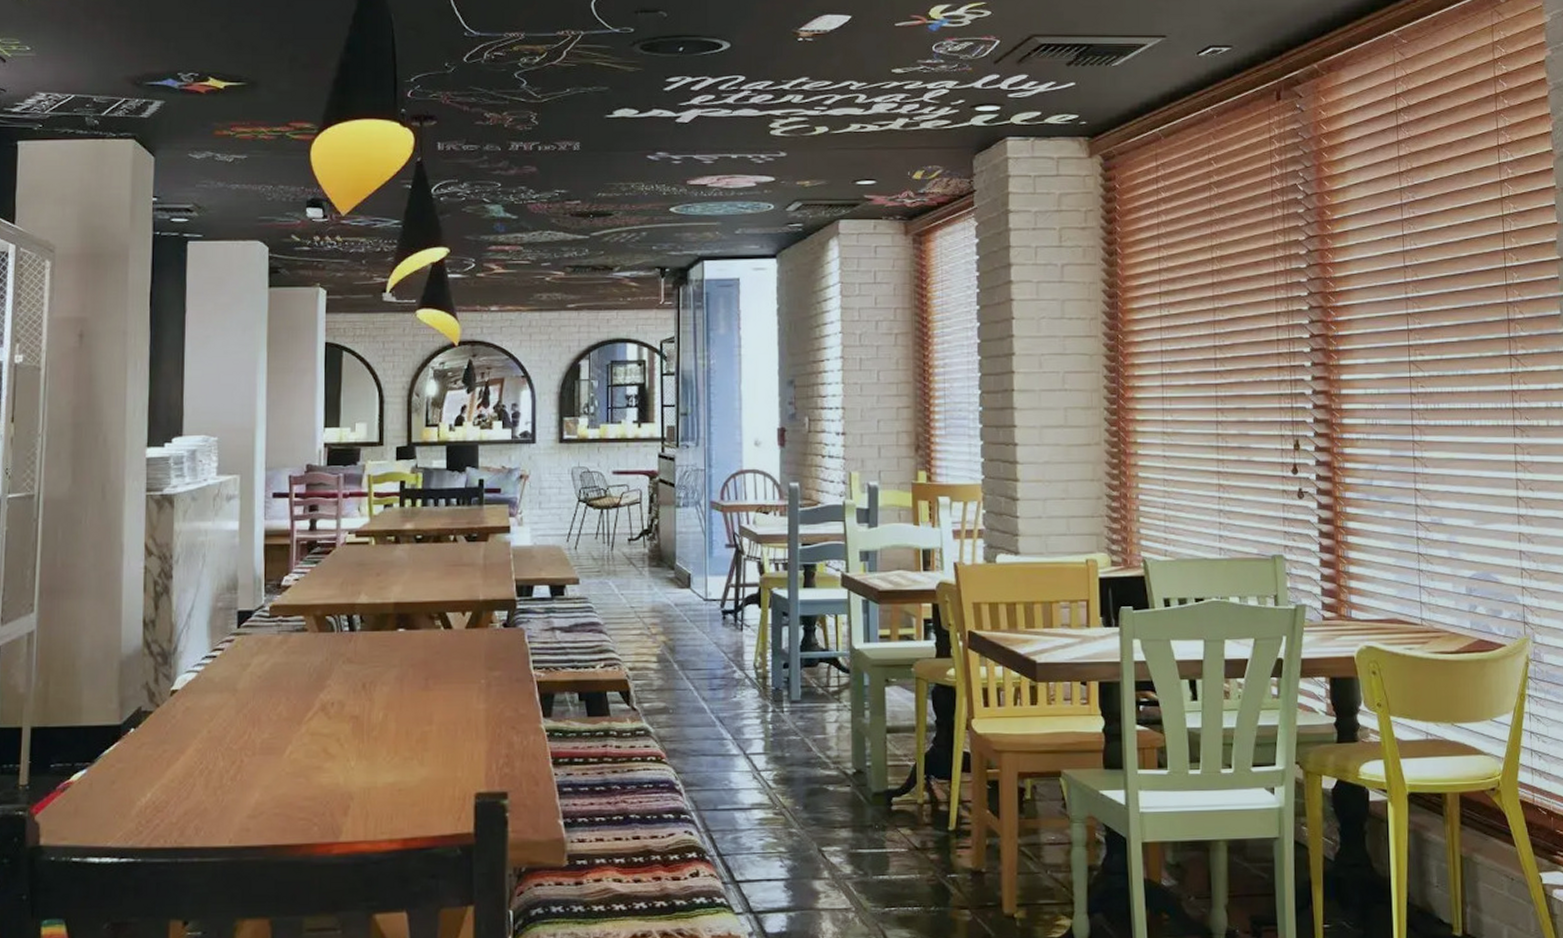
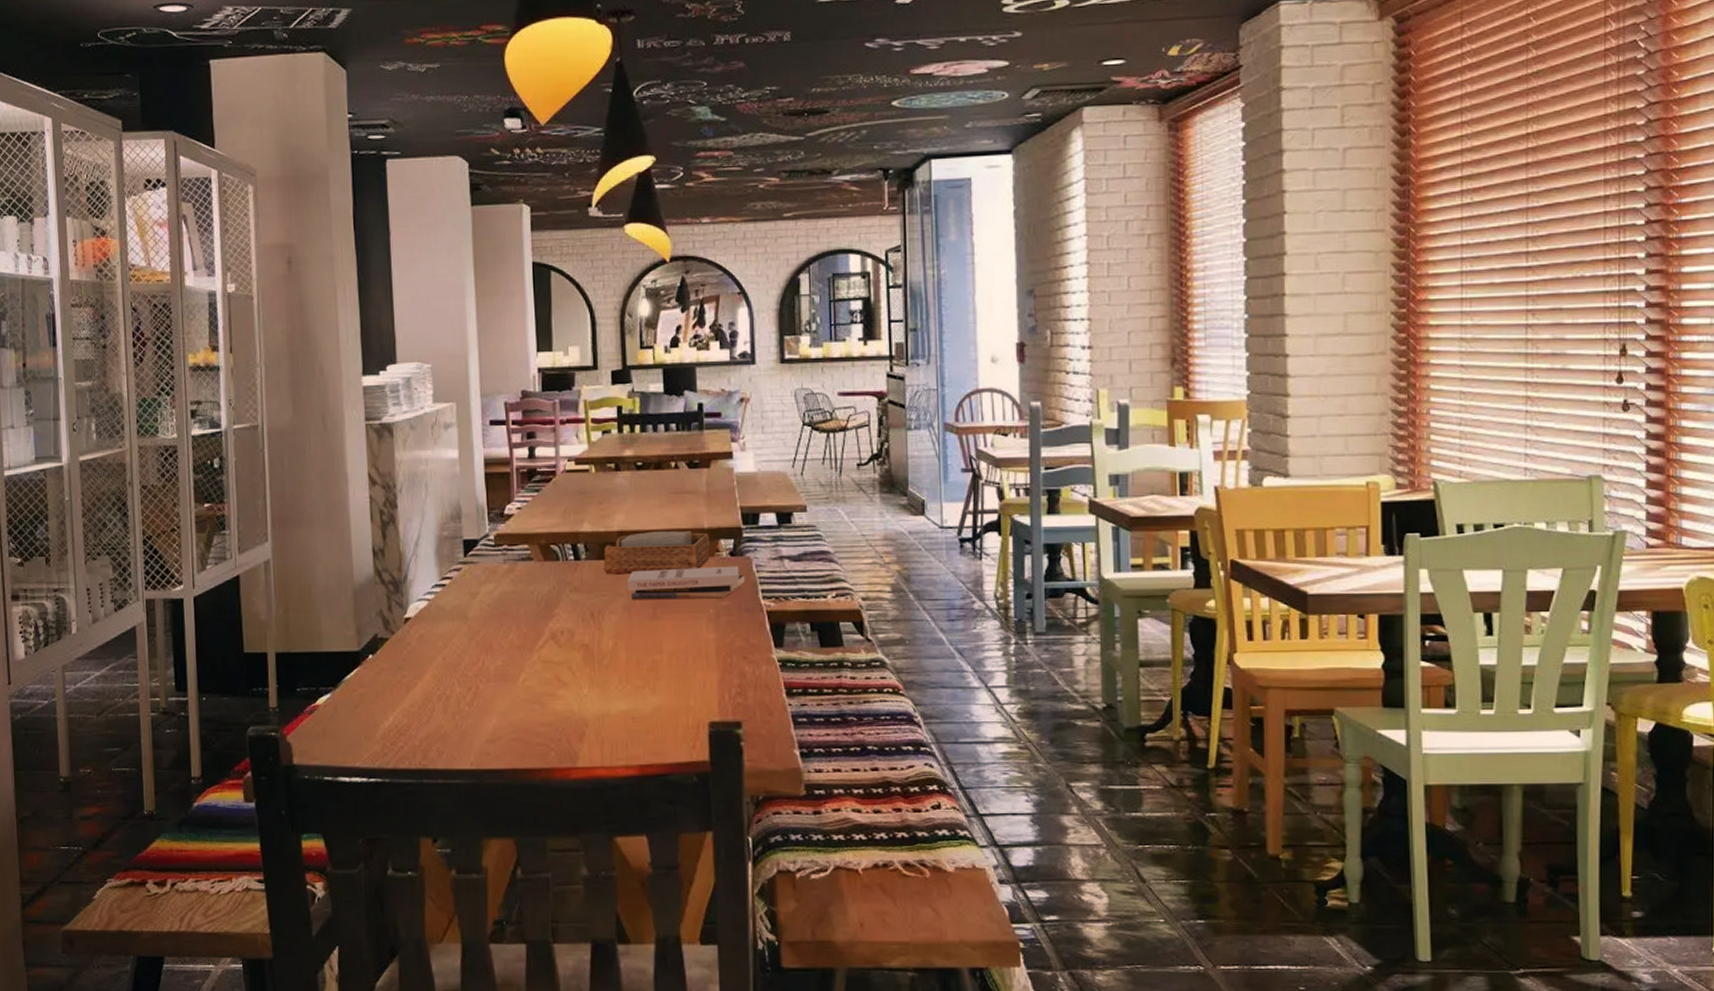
napkin holder: none [378,602,484,646] -> present [603,530,710,575]
books: none [400,637,517,671] -> present [627,566,745,600]

